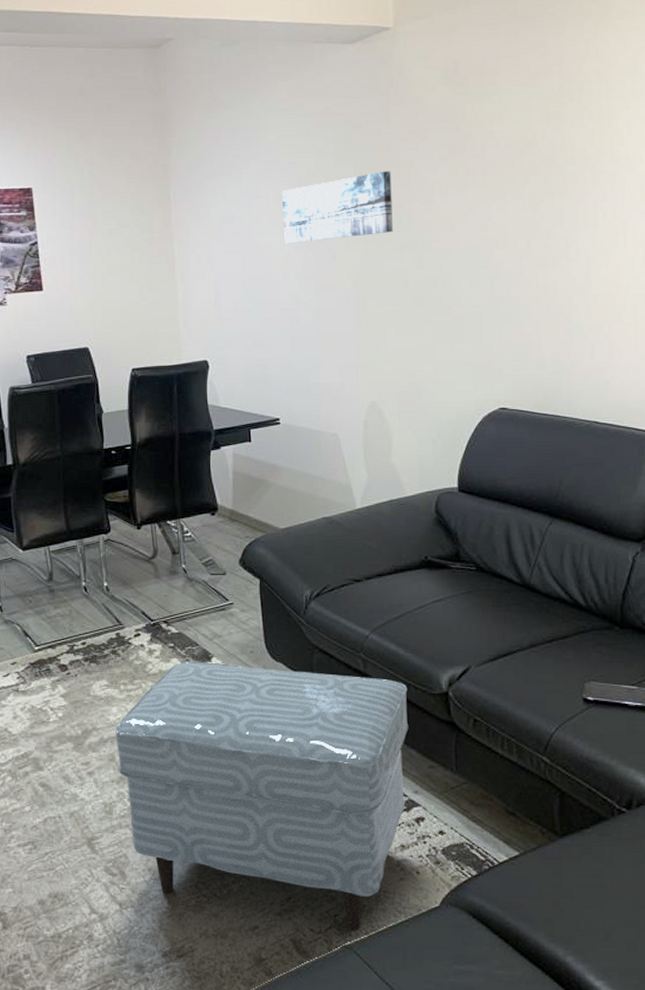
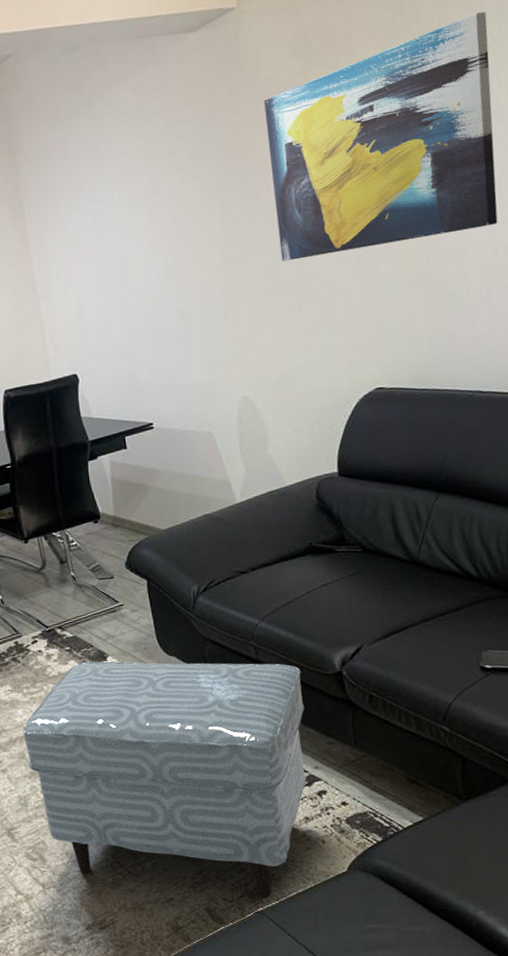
wall art: present [281,171,394,244] -> none [135,159,254,248]
wall art: none [412,66,622,274] -> present [264,11,498,262]

